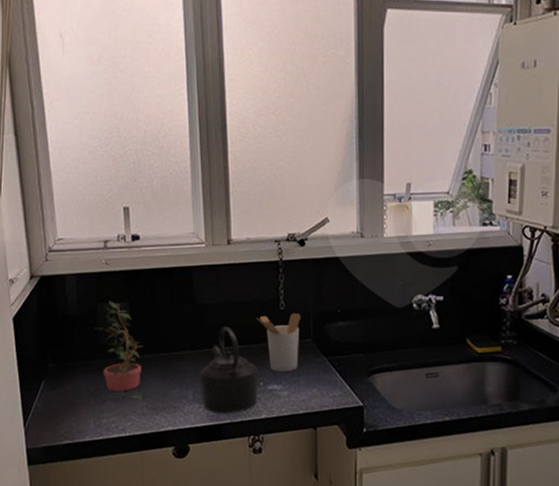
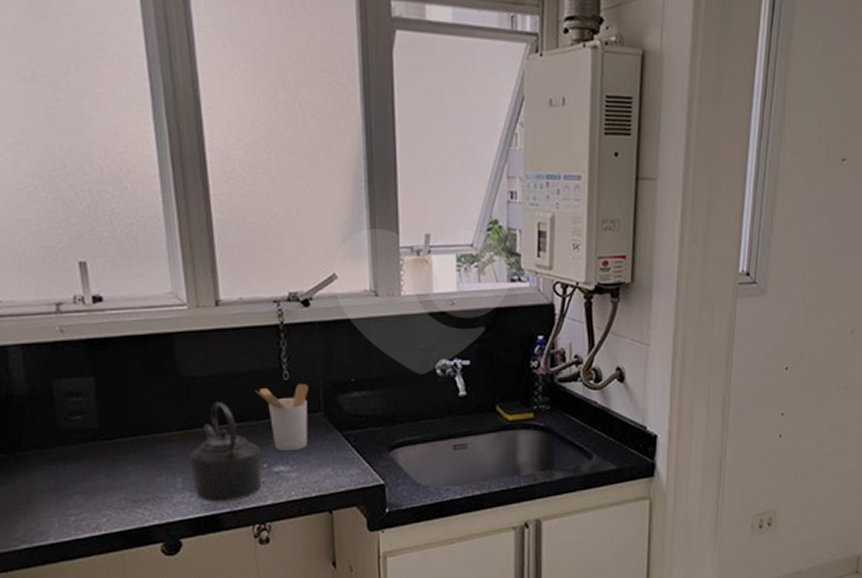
potted plant: present [94,301,144,399] -> none [51,376,119,491]

